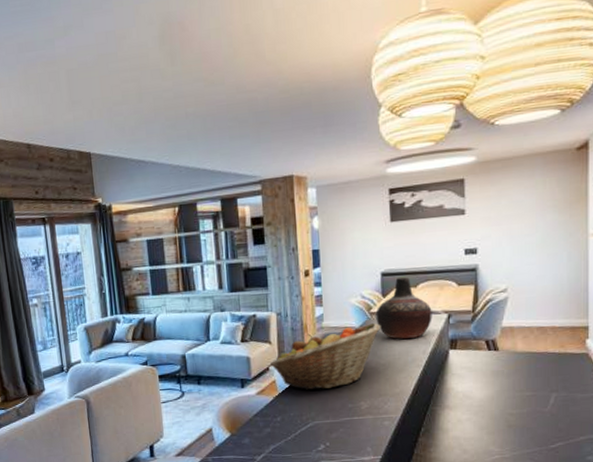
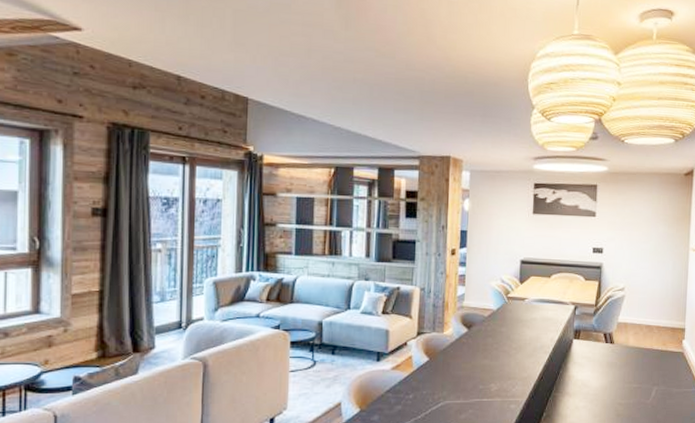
fruit basket: present [270,322,381,390] -> none [409,306,516,368]
vase: present [375,276,432,339] -> none [512,266,562,325]

